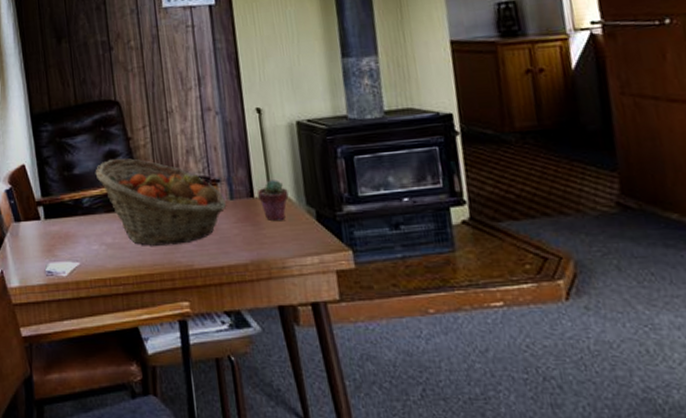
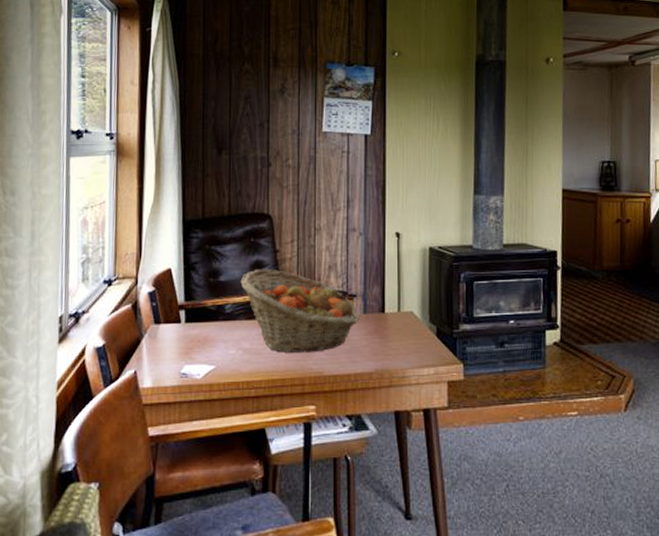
potted succulent: present [258,180,289,221] -> none [389,298,415,334]

